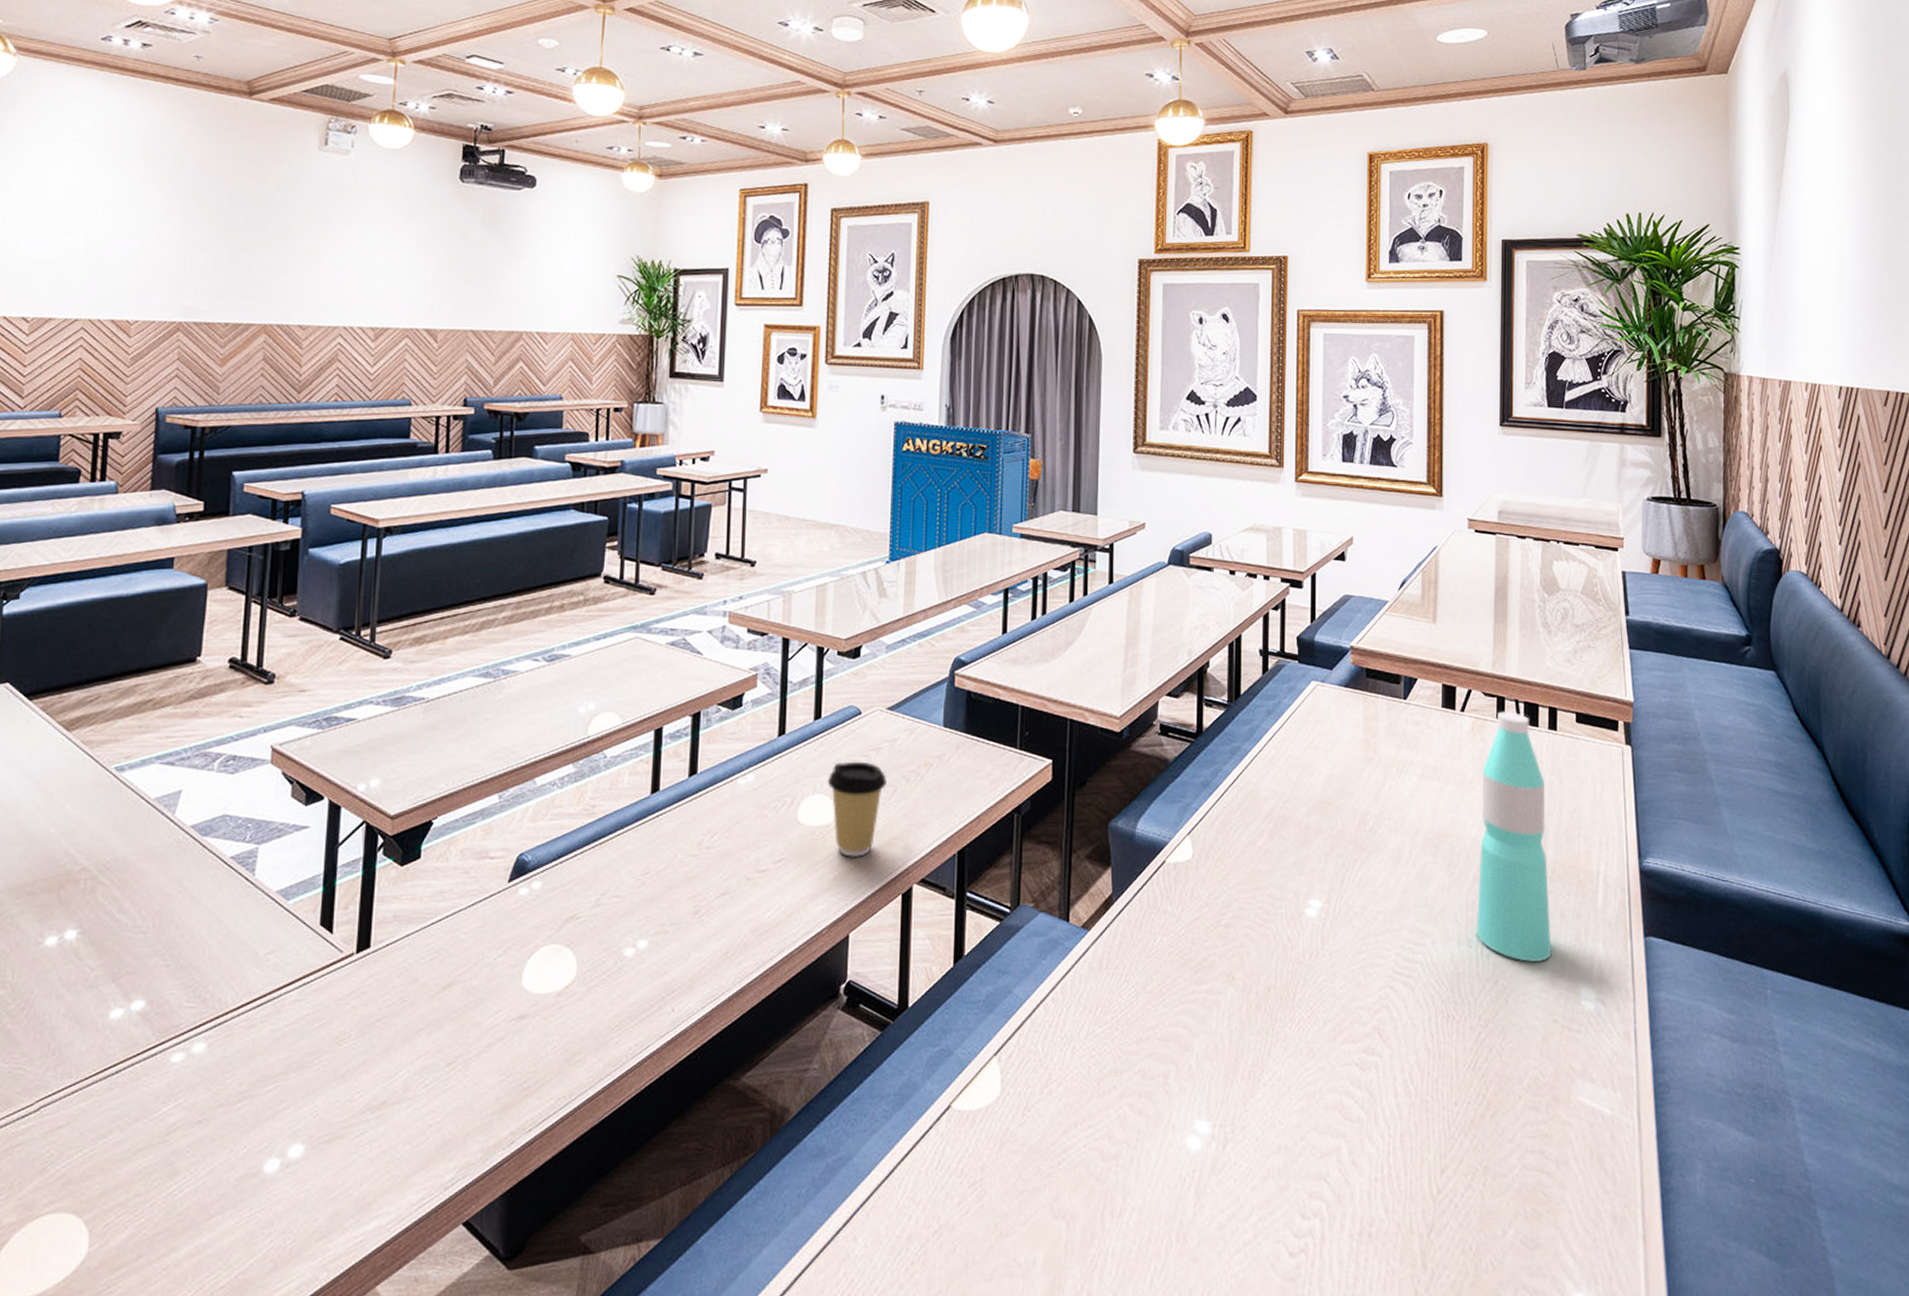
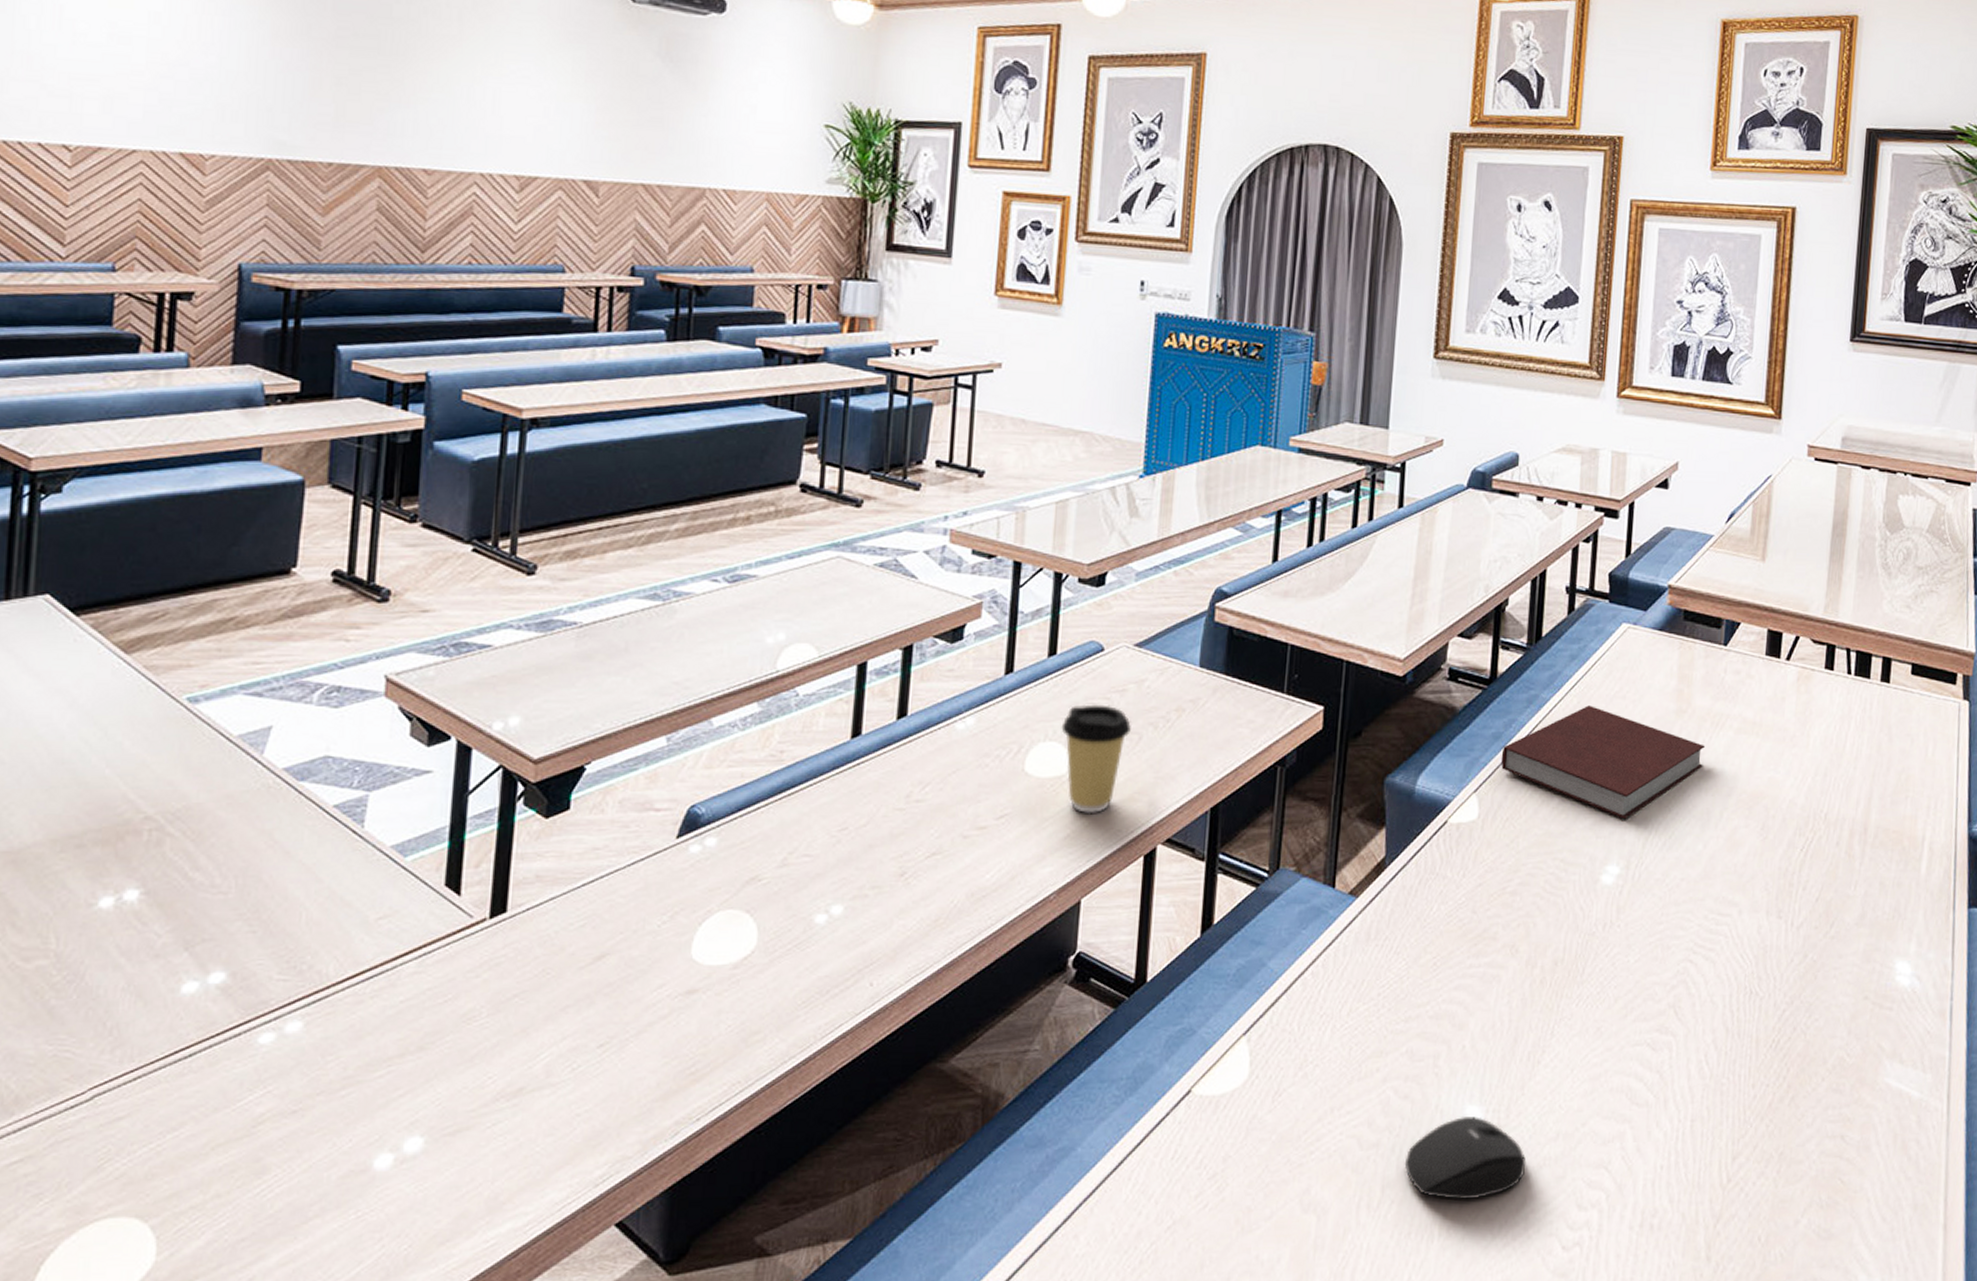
mouse: none [1142,1131,1252,1208] -> present [1404,1116,1527,1200]
notebook: none [1210,755,1393,858] -> present [1500,705,1706,820]
water bottle: present [1476,711,1552,963] -> none [1787,661,1873,935]

